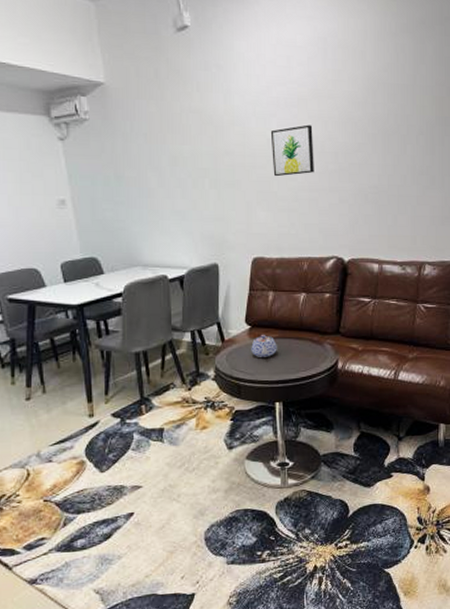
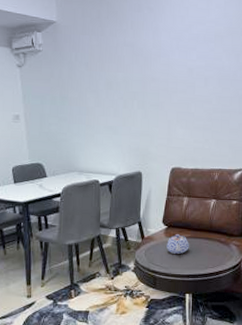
wall art: present [270,124,314,177] -> none [190,57,227,100]

